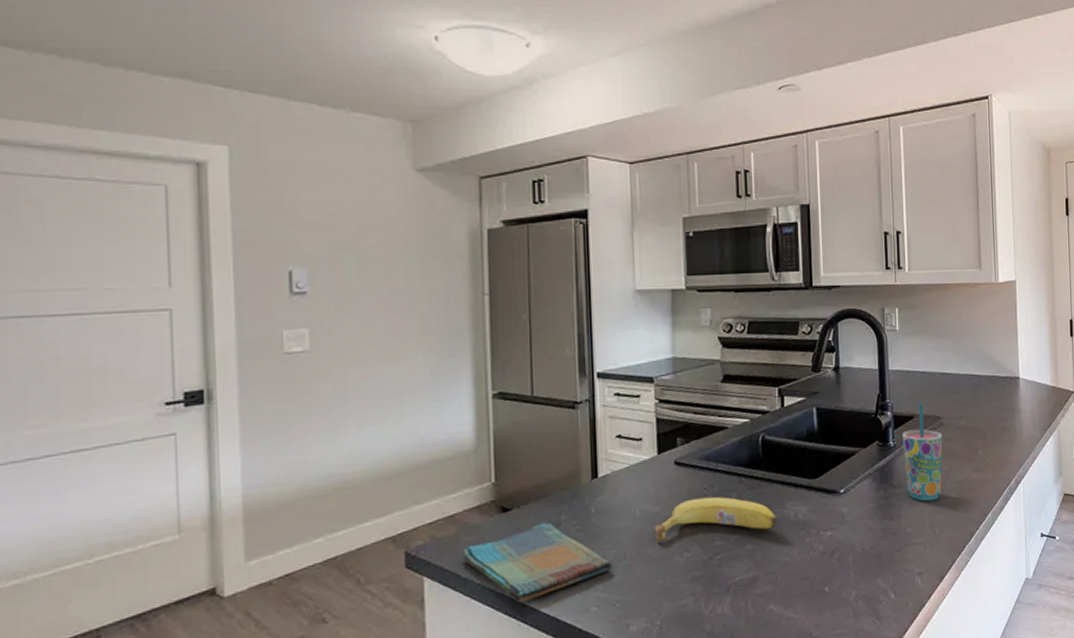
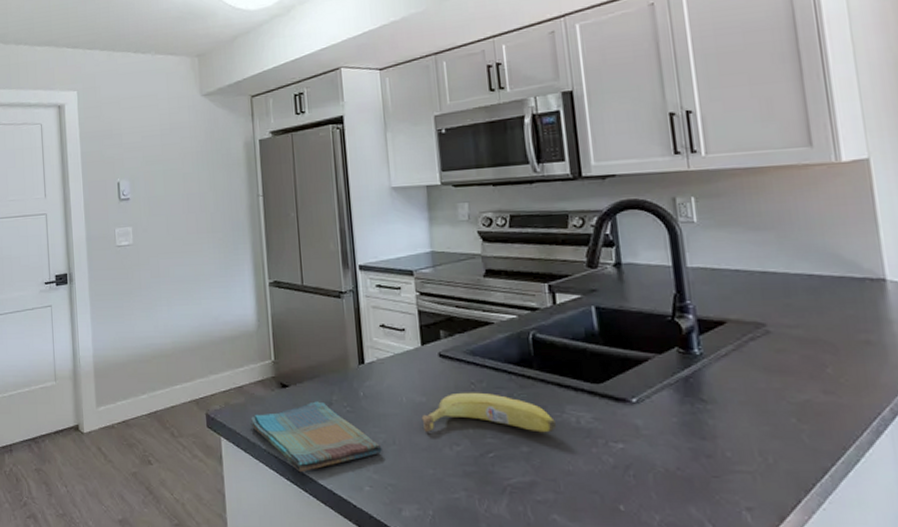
cup: present [902,403,943,502] -> none [711,306,773,423]

